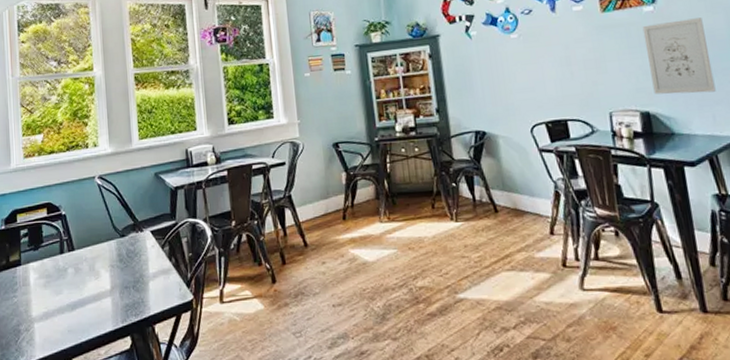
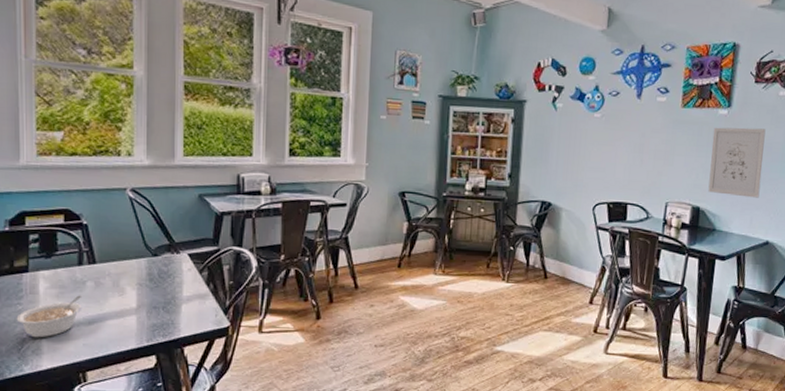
legume: none [13,282,66,329] -> present [16,295,83,338]

